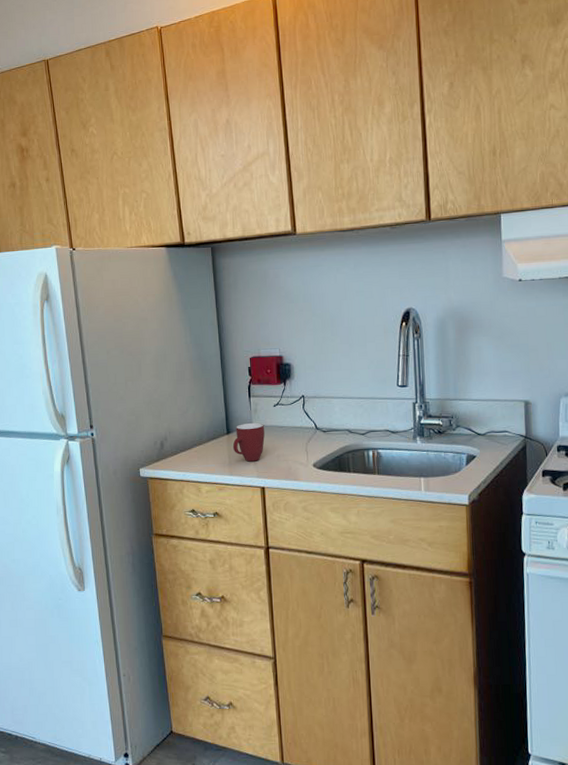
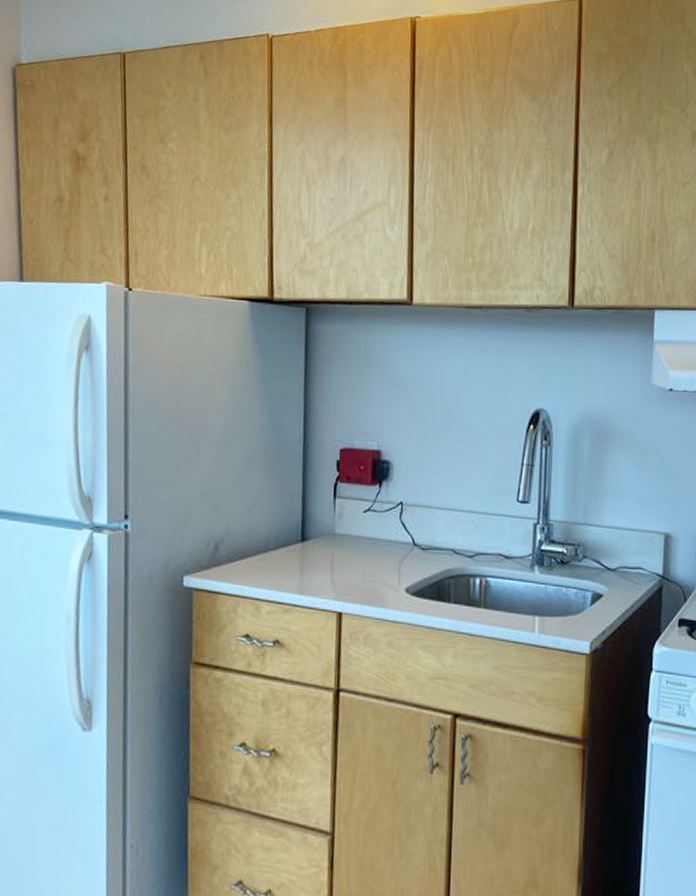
mug: present [232,423,265,462] -> none [306,530,349,579]

